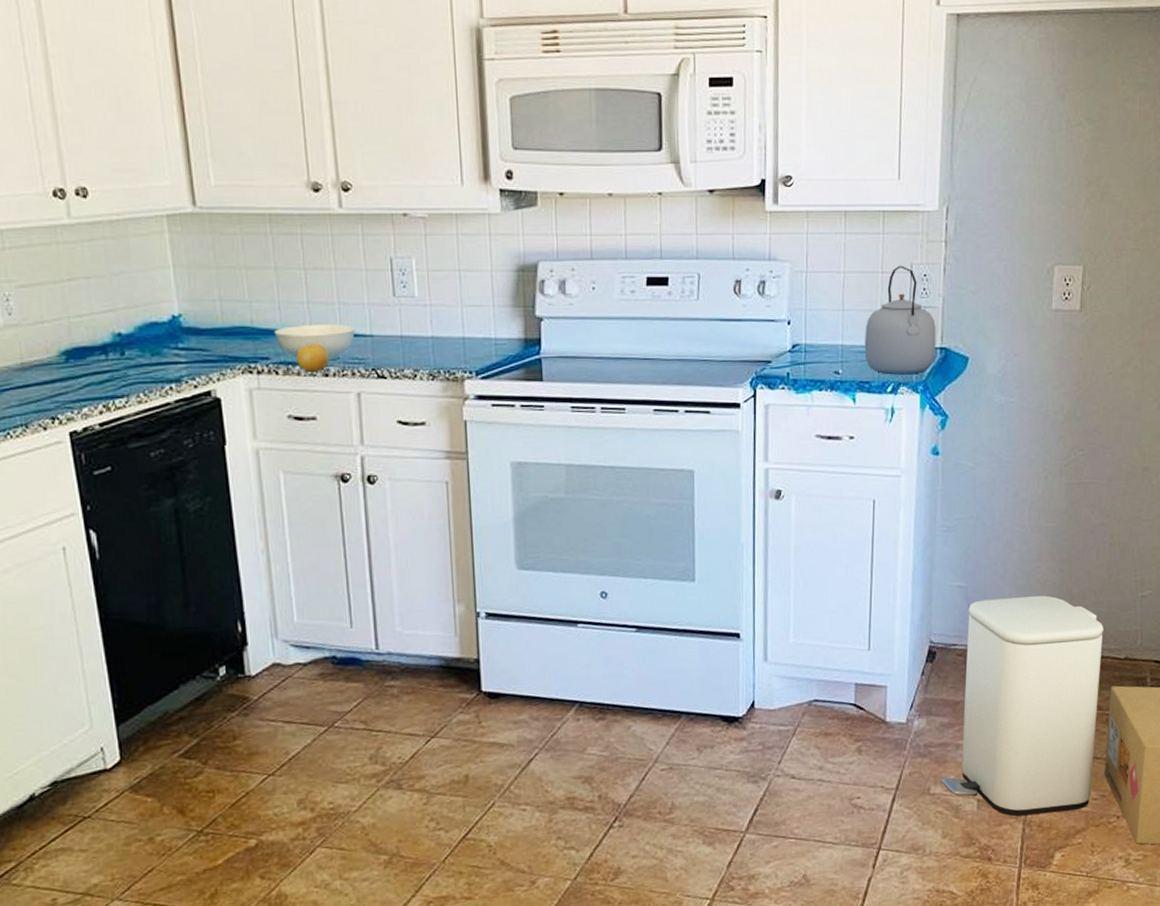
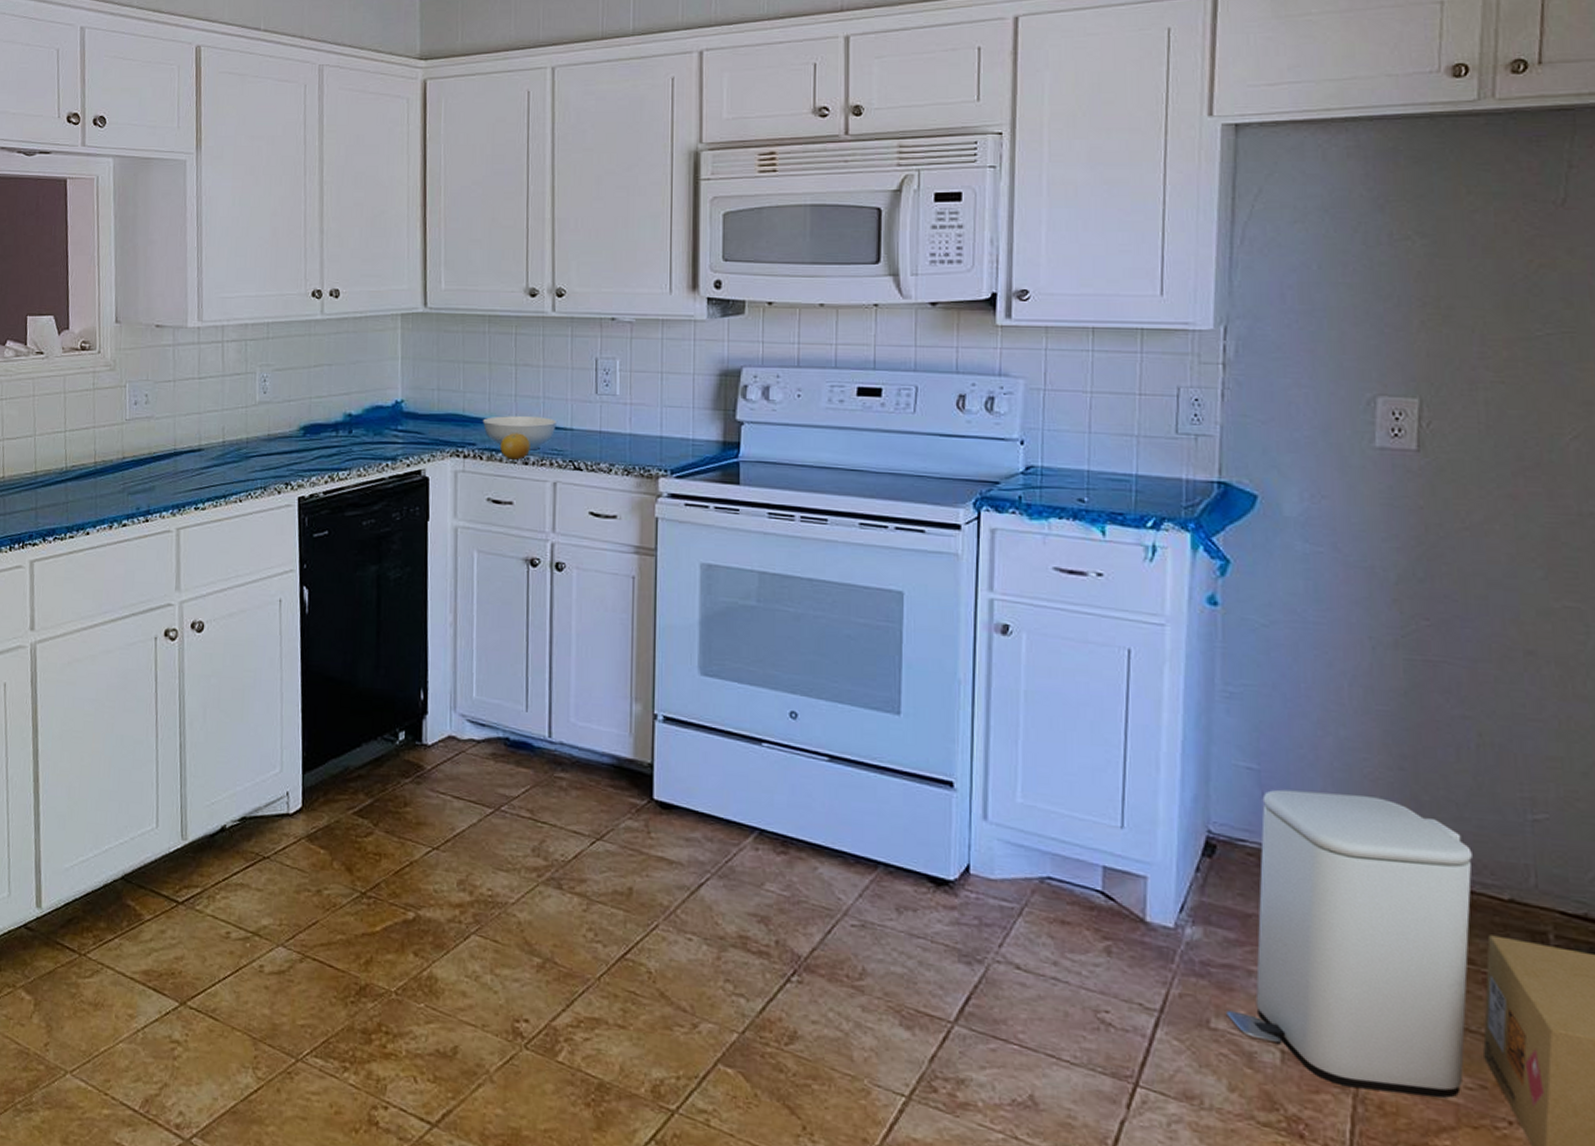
teakettle: present [864,265,936,375] -> none [1116,388,1213,510]

